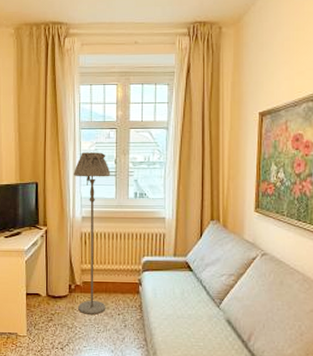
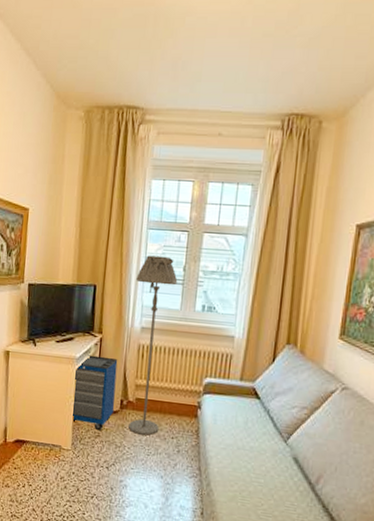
cabinet: none [25,246,64,314] -> present [73,355,118,430]

